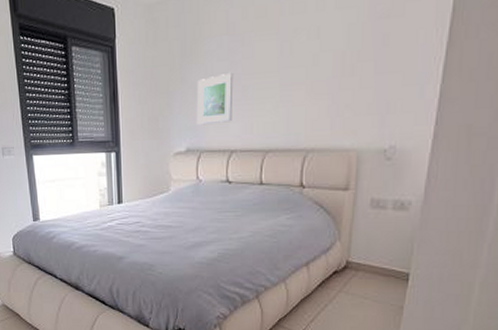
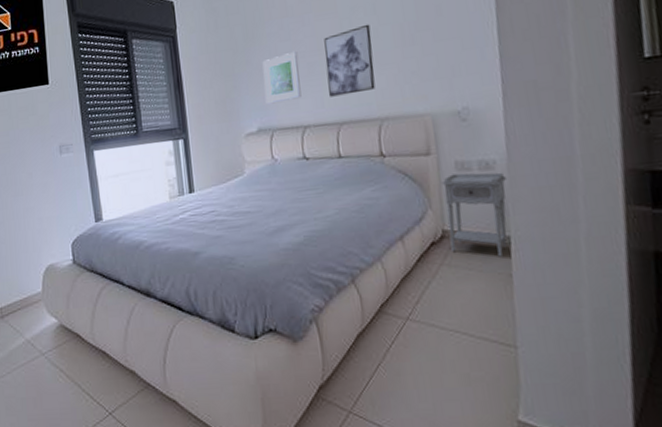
wall art: none [260,49,311,124] -> present [324,24,376,97]
nightstand: none [352,210,419,291] -> present [441,172,508,257]

